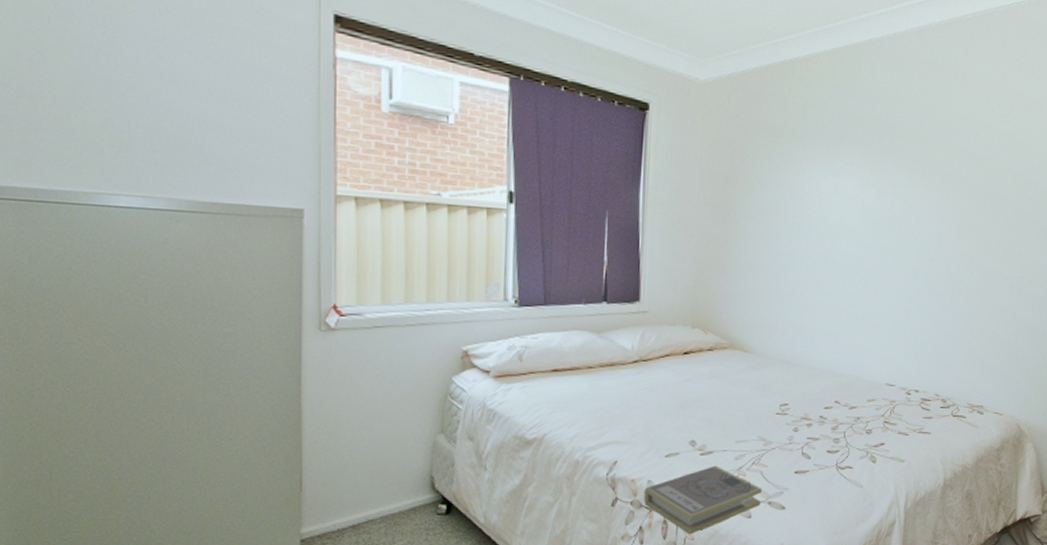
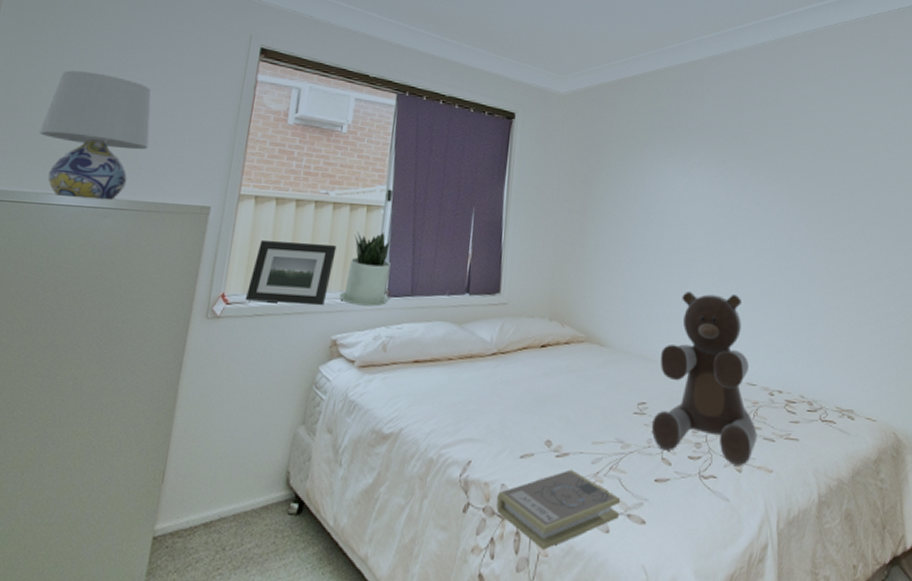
table lamp: none [68,38,214,202] -> present [39,70,151,201]
picture frame: none [360,246,457,317] -> present [244,239,337,306]
planter: none [465,237,521,317] -> present [339,231,392,307]
teddy bear: none [792,298,893,458] -> present [651,292,757,467]

